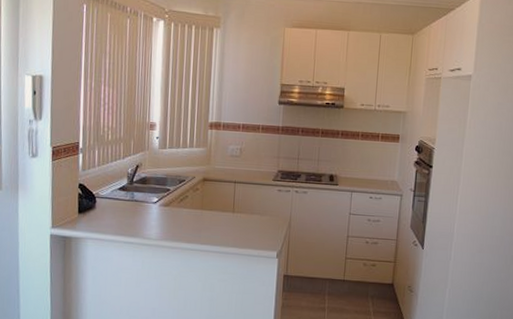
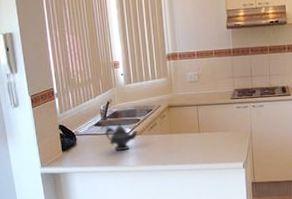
teapot: none [130,188,166,222] -> present [105,121,138,151]

